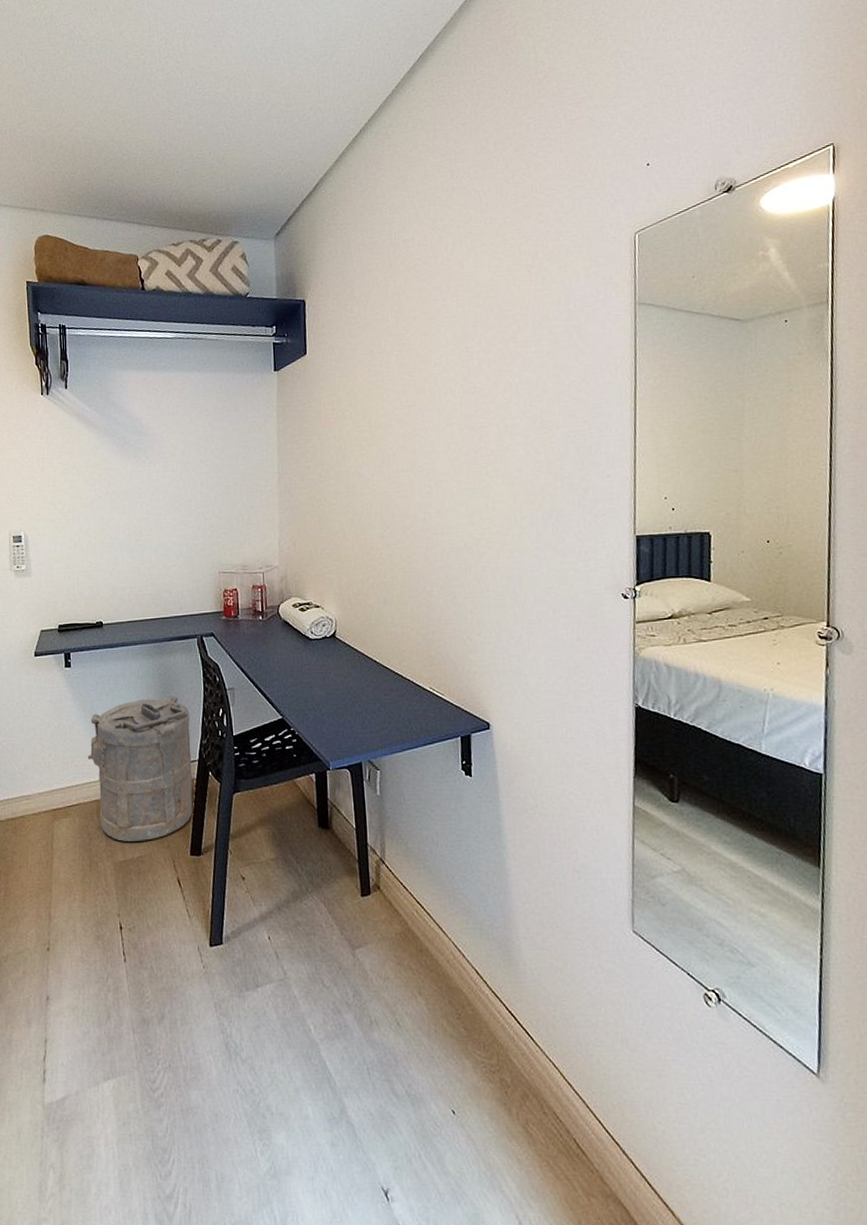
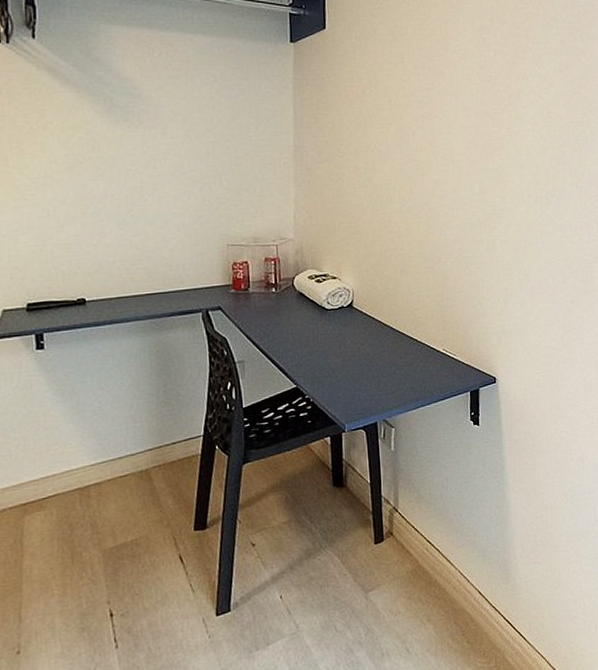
laundry hamper: present [87,696,193,842] -> none [67,372,197,527]

